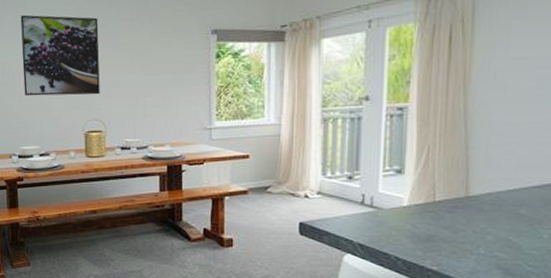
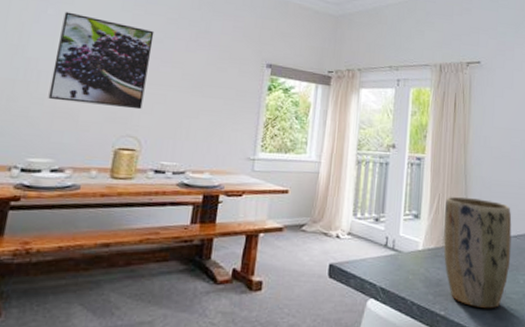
plant pot: none [435,146,534,265] -> present [443,196,512,309]

